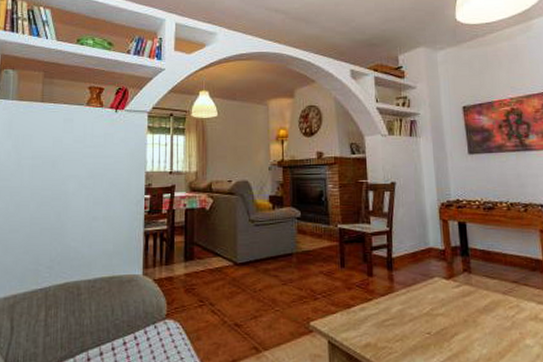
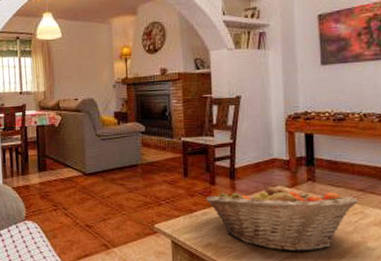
fruit basket: none [363,275,513,352] -> present [205,184,358,253]

